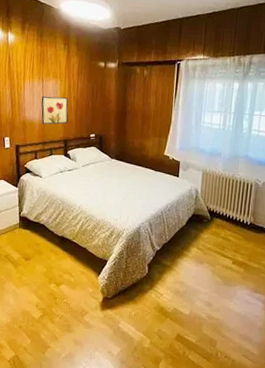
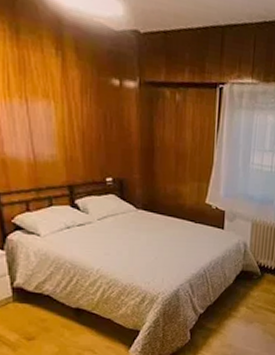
wall art: present [41,96,69,125] -> none [27,123,73,165]

